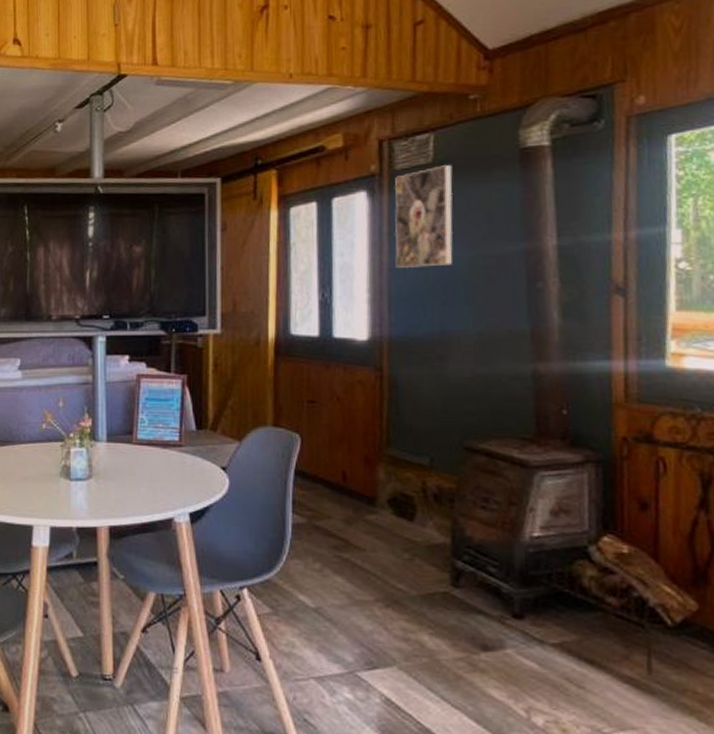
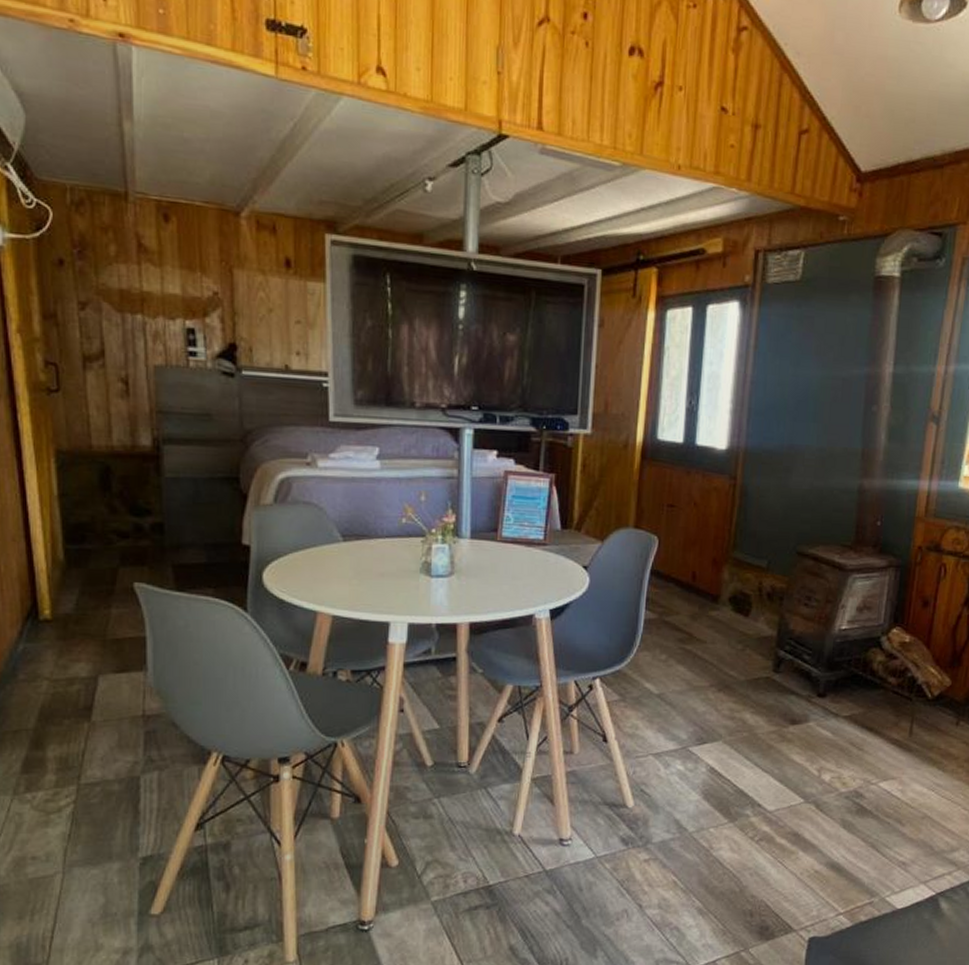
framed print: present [394,165,453,269] -> none [757,284,817,383]

